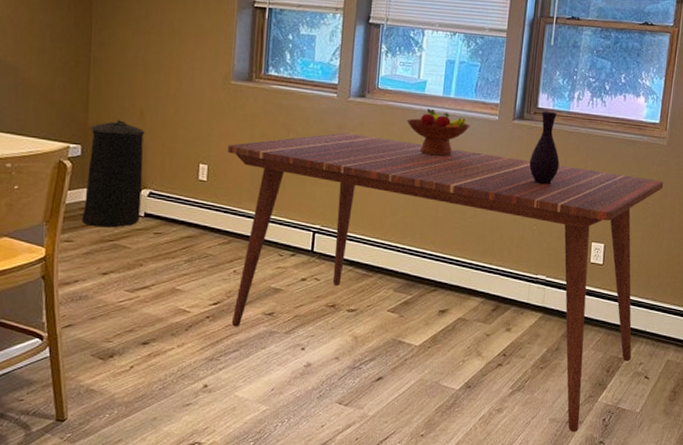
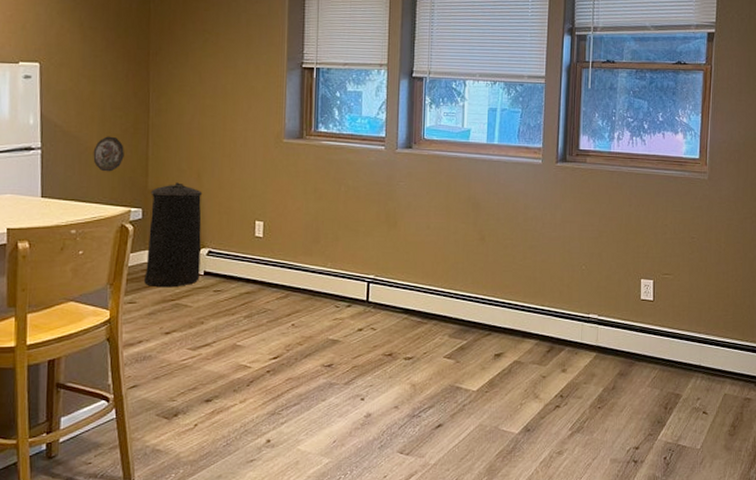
decorative plate: none [30,68,64,106] -> present [93,136,124,172]
dining table: present [227,132,664,433] -> none [281,184,708,473]
fruit bowl: present [407,108,471,156] -> none [453,155,515,201]
vase: present [529,110,560,185] -> none [575,152,604,225]

